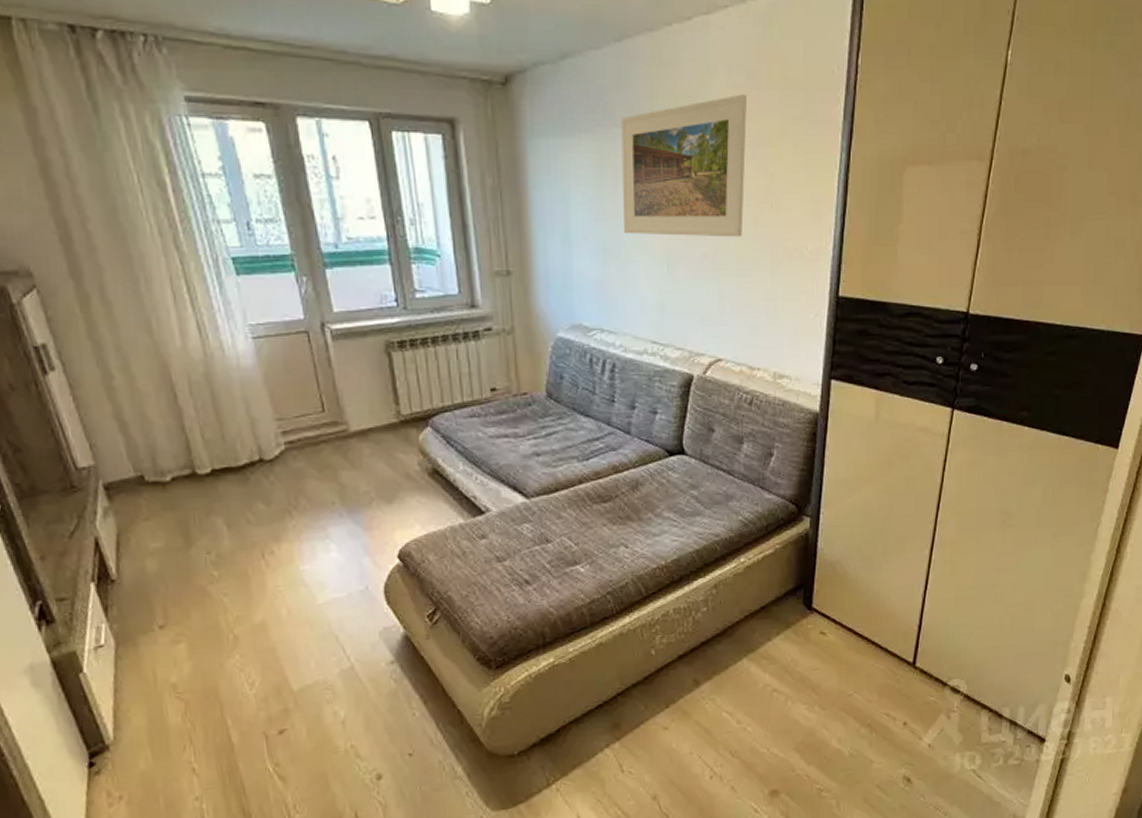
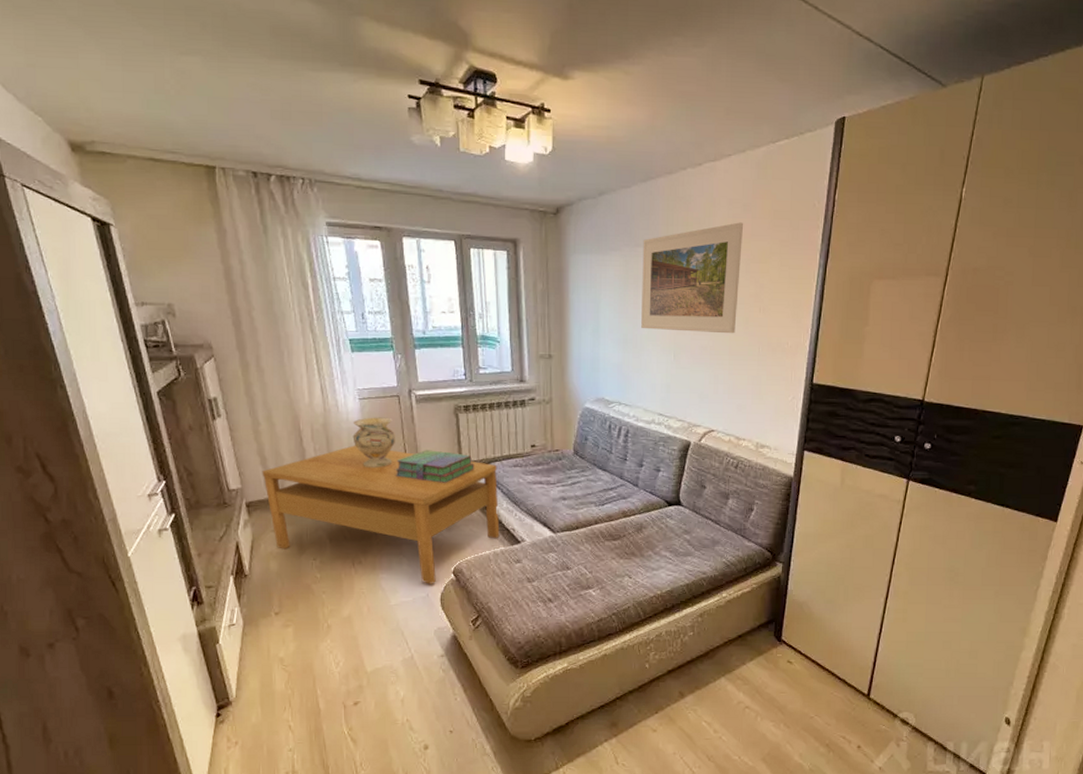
coffee table: none [122,400,457,574] -> present [262,445,500,584]
decorative vase: none [247,361,308,430] -> present [352,417,395,469]
stack of books: none [310,401,418,444] -> present [395,450,474,483]

